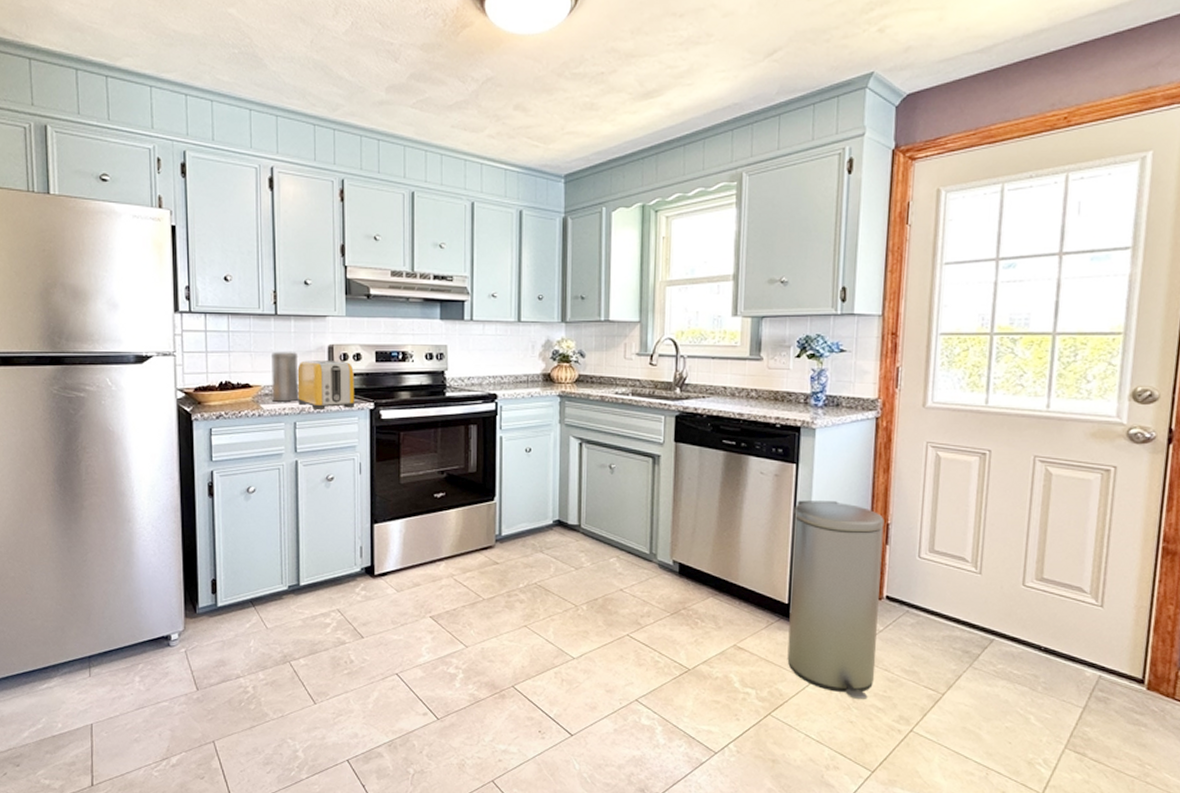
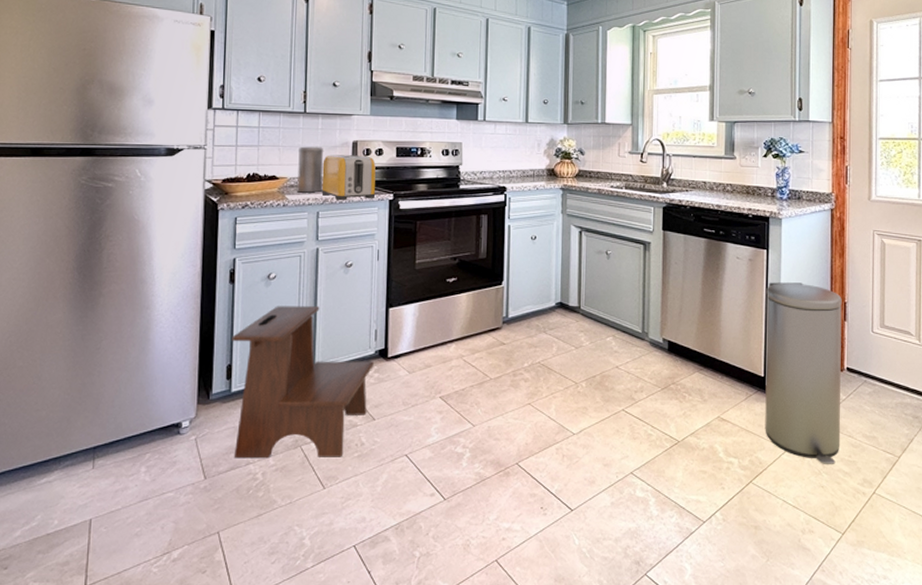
step stool: none [214,520,361,674] -> present [232,306,375,459]

